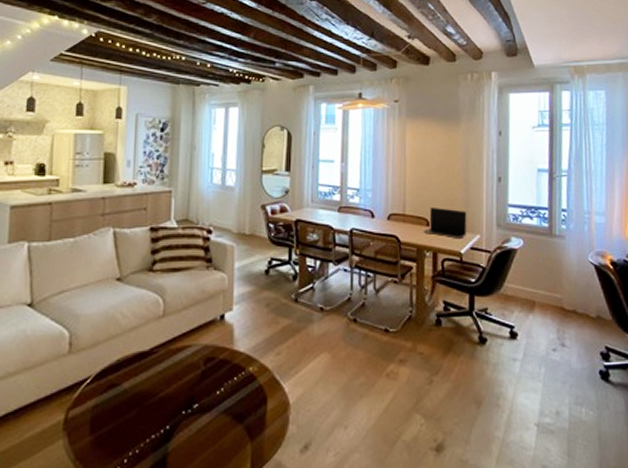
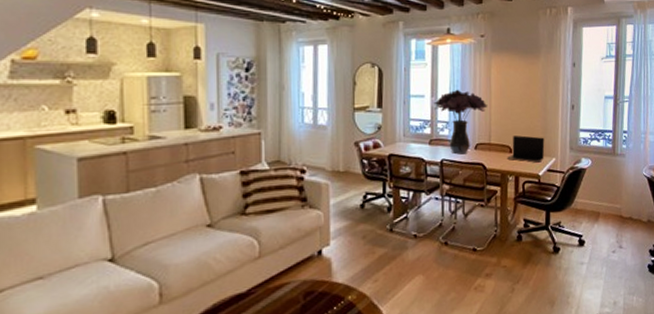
flower arrangement: none [344,155,402,224] -> present [434,89,488,155]

